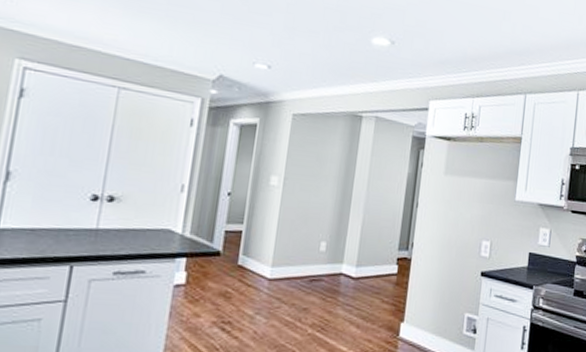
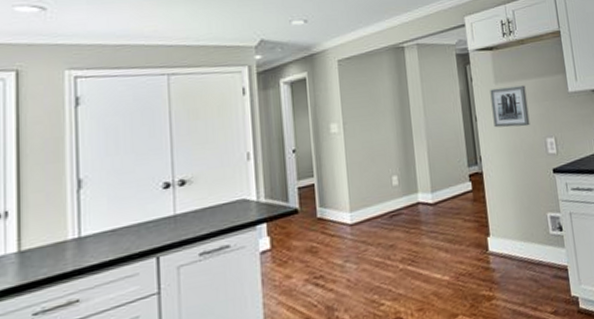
wall art: none [433,179,474,224] -> present [490,85,530,128]

